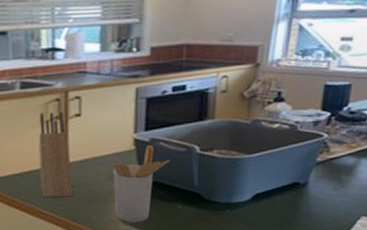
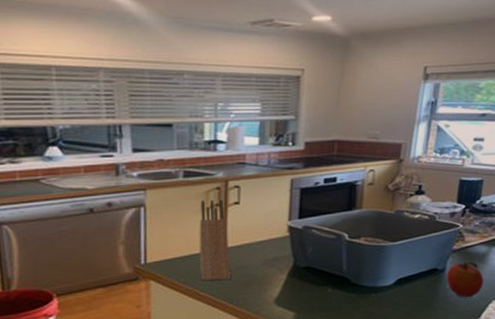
utensil holder: present [112,144,170,223] -> none [268,231,321,305]
fruit: none [309,174,351,214] -> present [447,261,483,298]

